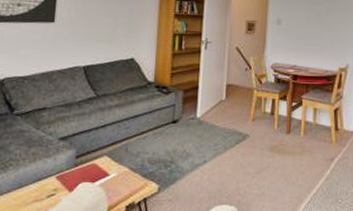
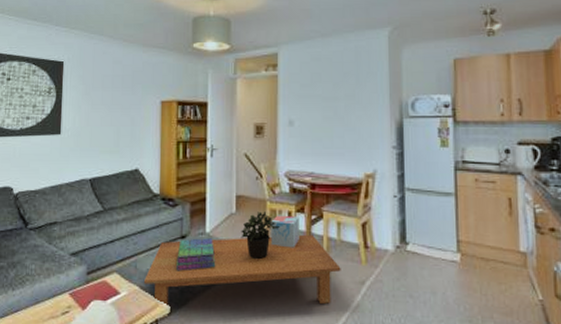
coffee table: none [133,119,315,184] -> present [143,234,341,305]
stack of books: none [167,122,205,153] -> present [177,237,216,271]
potted plant: none [229,99,264,142] -> present [241,211,279,260]
decorative box: none [256,102,282,131] -> present [271,215,299,248]

